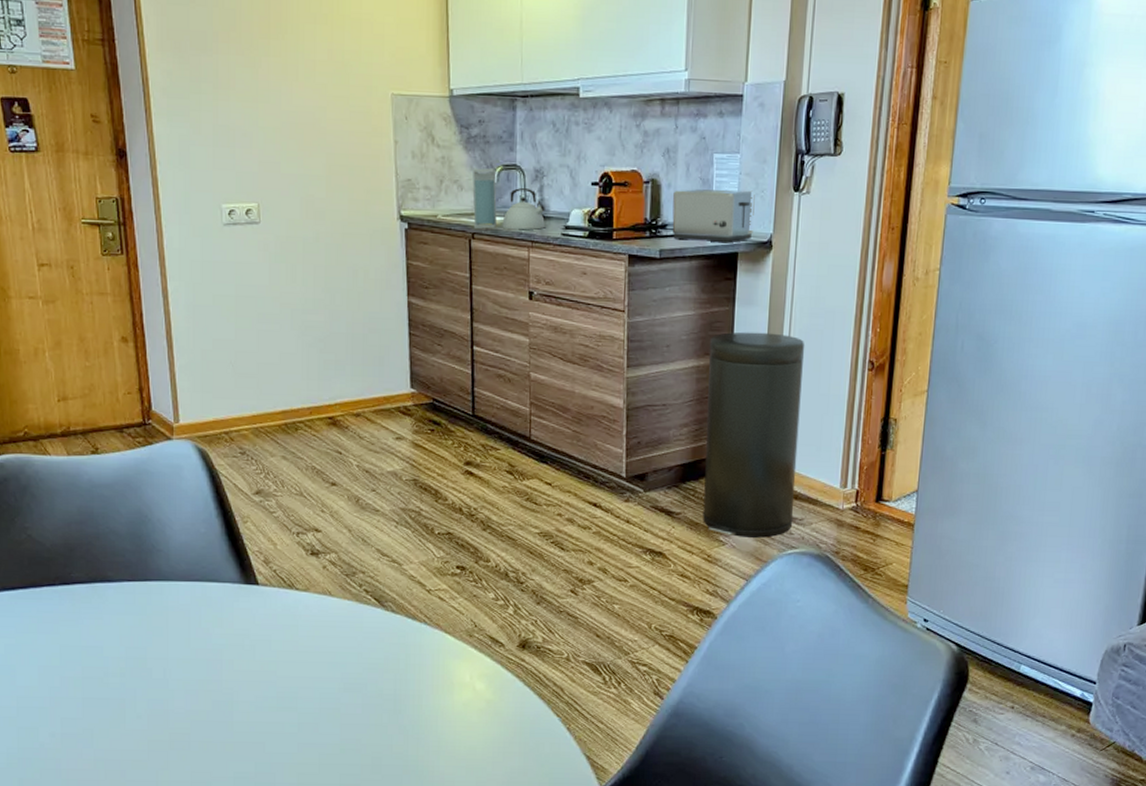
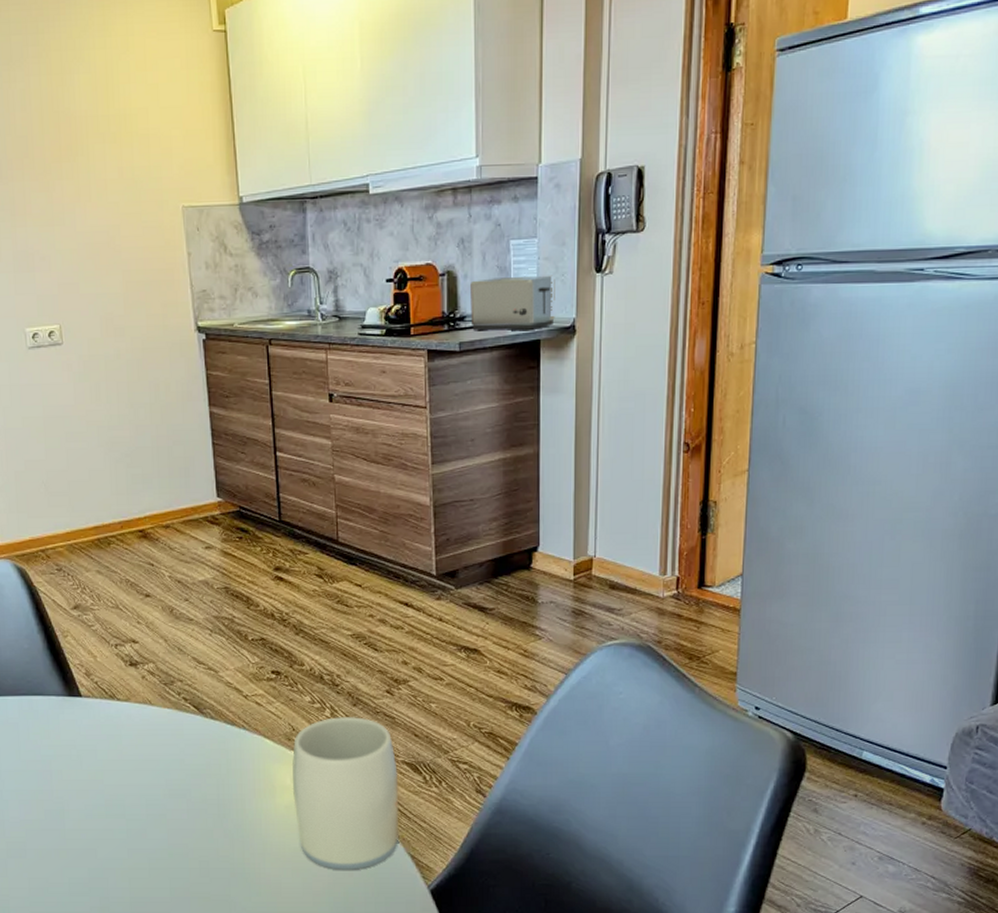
mug: none [471,614,579,770] -> present [292,716,400,870]
soap dispenser: present [472,168,497,229] -> none [266,273,293,334]
kettle: present [502,188,546,231] -> none [298,290,342,333]
pedal bin: present [703,332,805,538] -> none [515,420,616,630]

